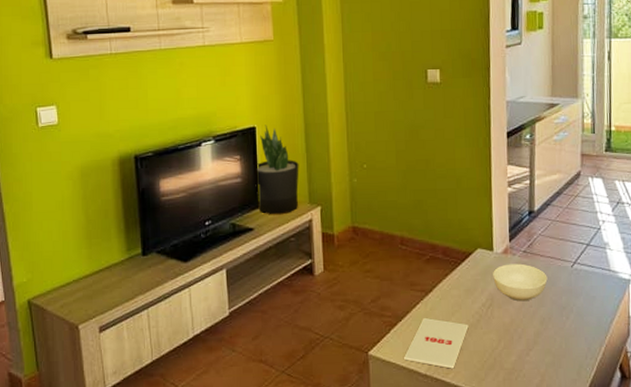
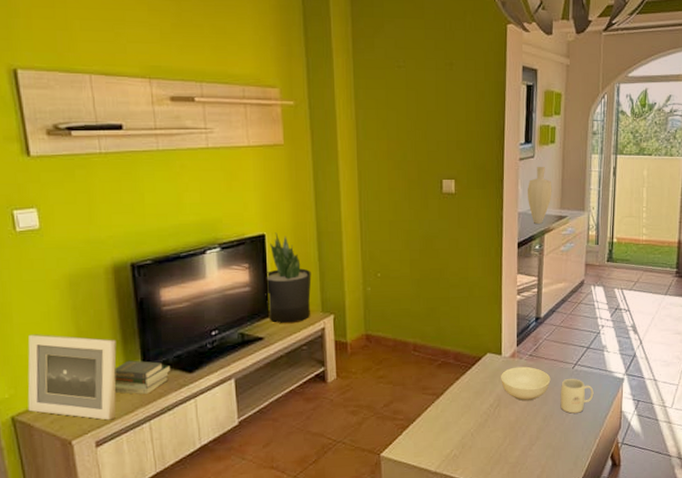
picture frame: none [42,222,120,307] -> present [27,334,117,421]
books: none [117,248,167,283] -> present [114,360,170,395]
magazine: present [403,317,469,369] -> none [414,419,477,466]
vase: none [516,52,542,113] -> present [528,166,552,225]
mug: none [558,277,597,317] -> present [560,378,594,414]

